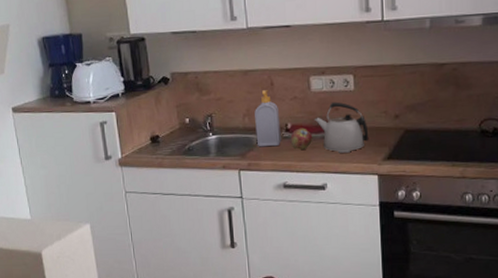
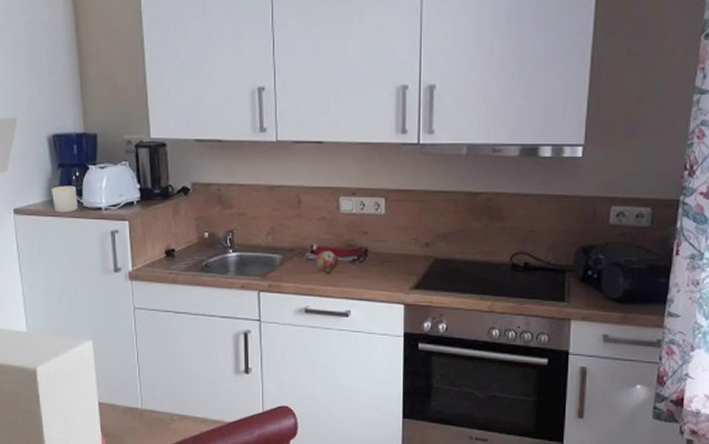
mug: none [44,83,70,109] -> present [52,185,78,213]
soap bottle: present [254,90,282,147] -> none [279,208,306,269]
kettle: present [315,101,369,153] -> none [342,225,398,279]

